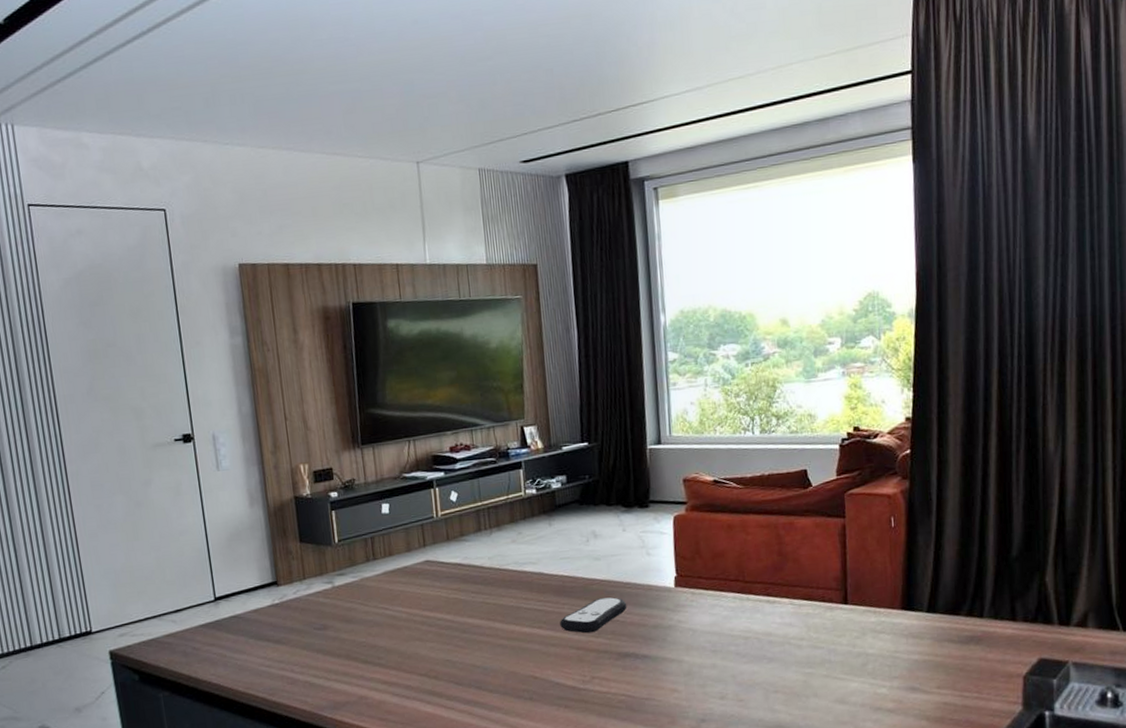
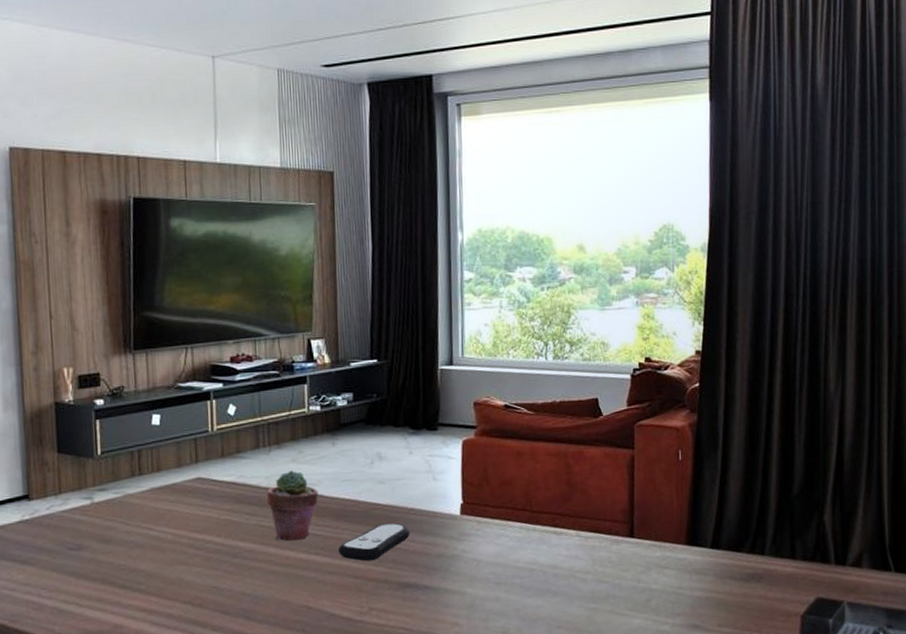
potted succulent: none [491,551,539,617] -> present [267,470,318,542]

